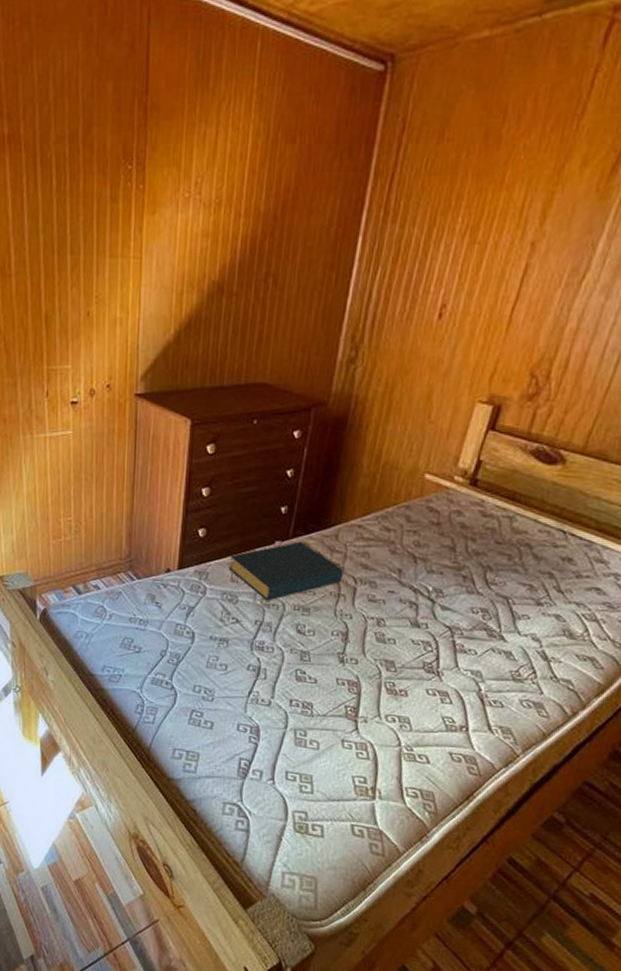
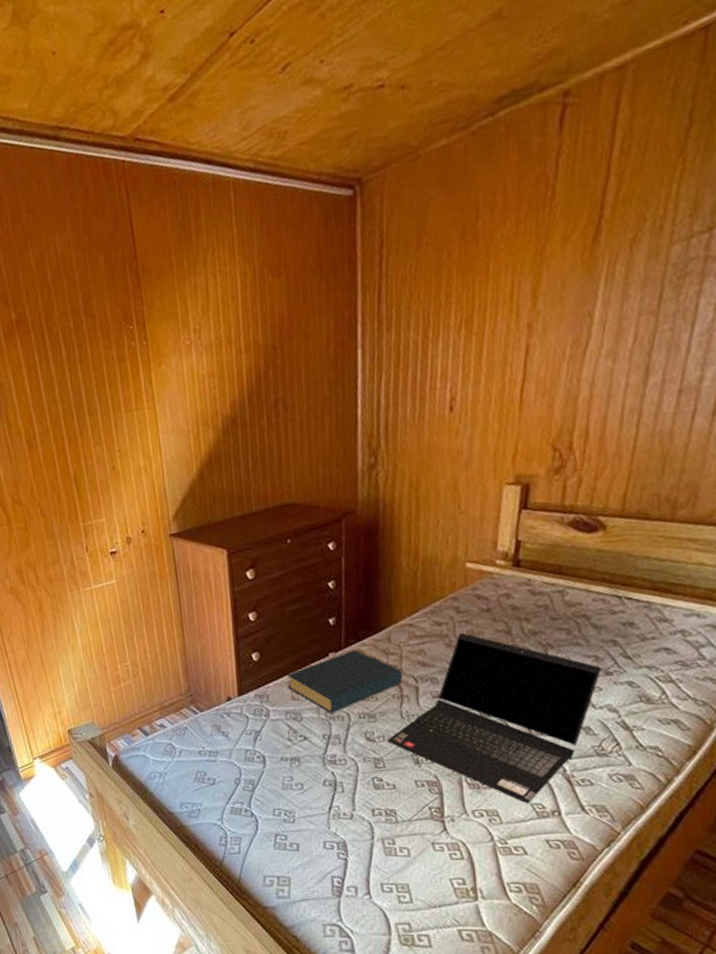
laptop computer: none [317,542,534,717] -> present [388,633,602,804]

